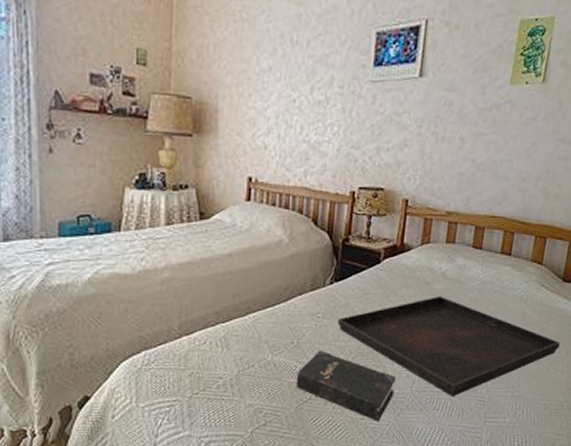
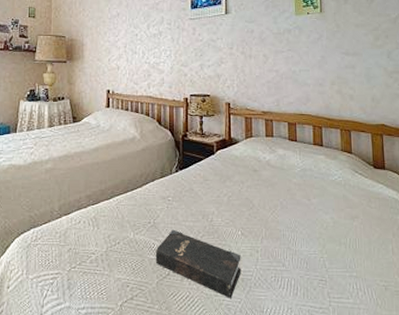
serving tray: present [338,297,560,396] -> none [185,182,385,275]

